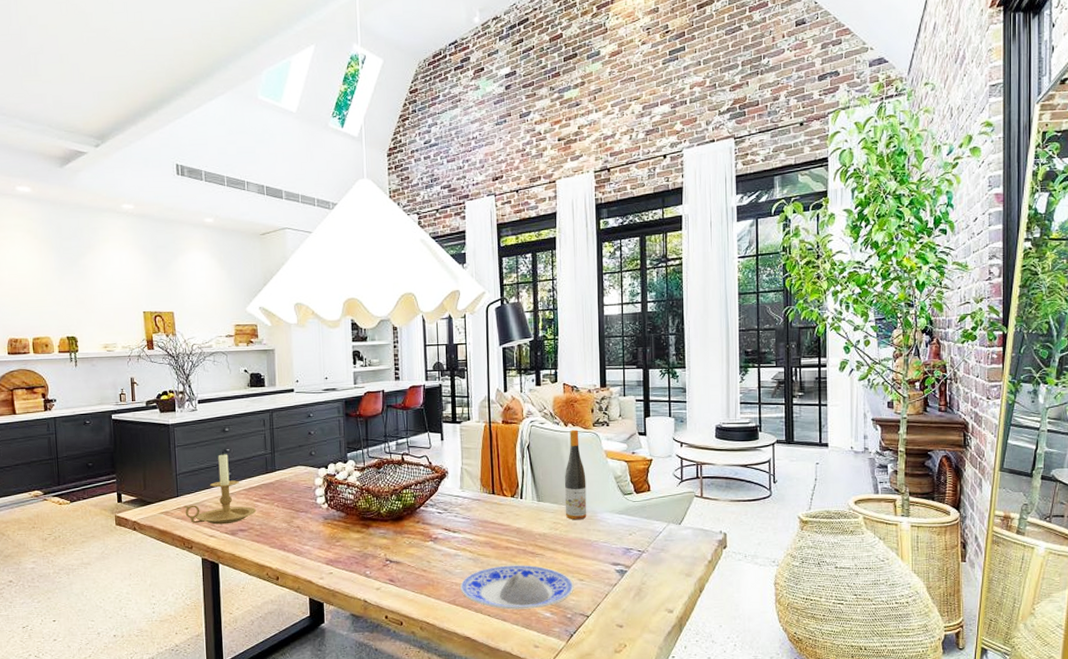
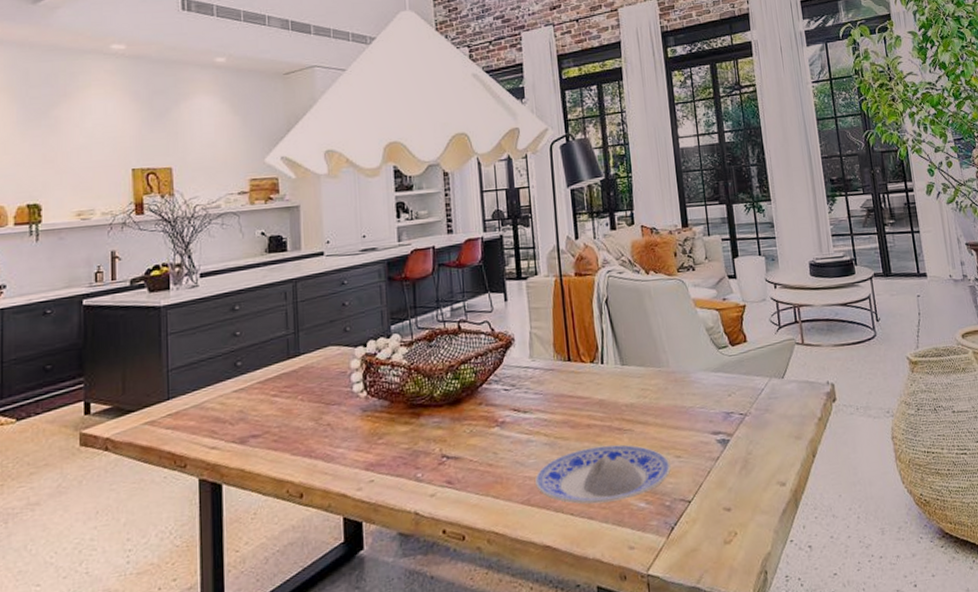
candle holder: present [184,452,257,525] -> none [176,336,275,433]
wine bottle: present [564,430,587,520] -> none [650,277,679,384]

